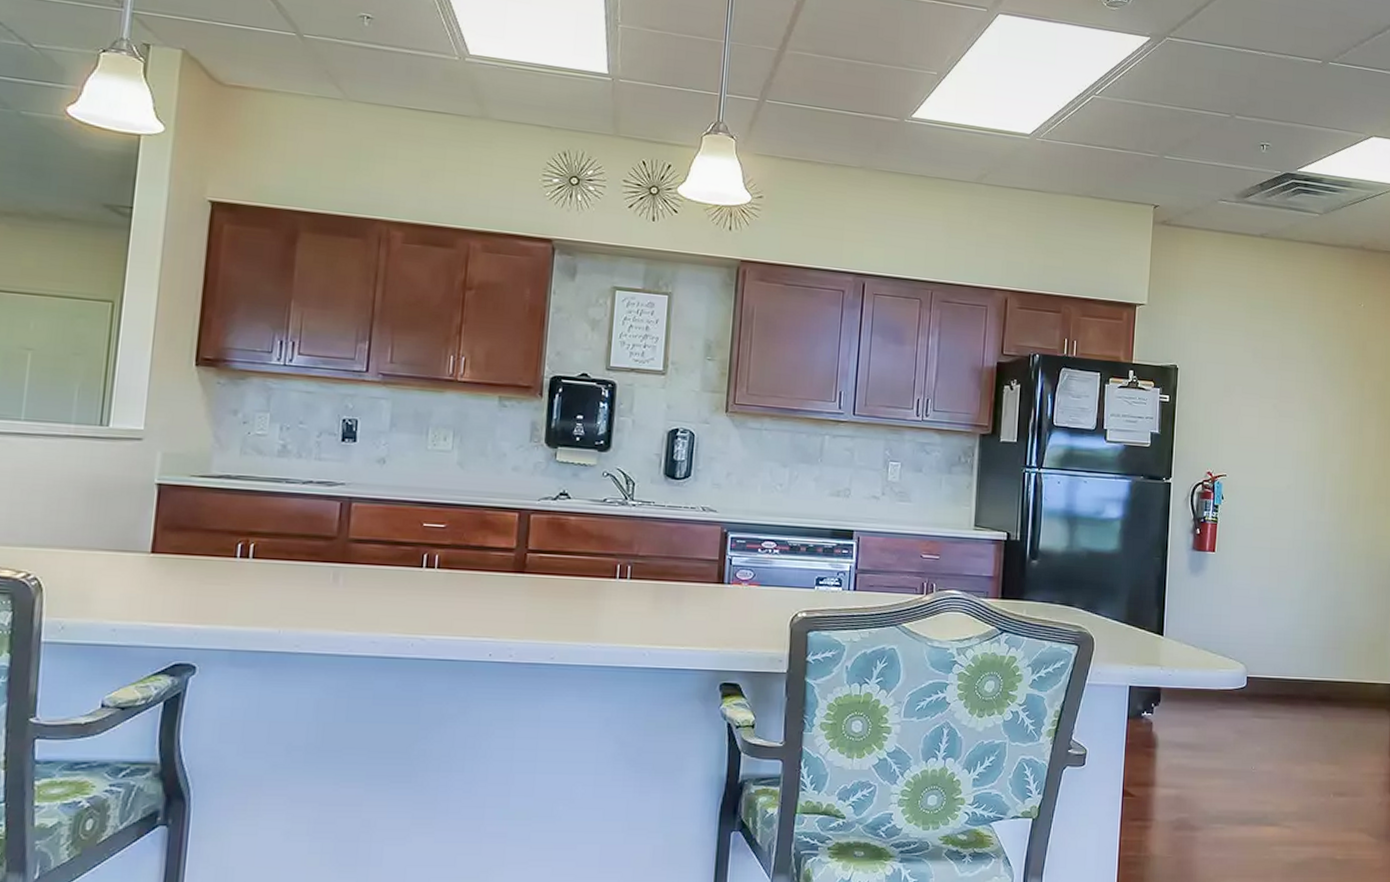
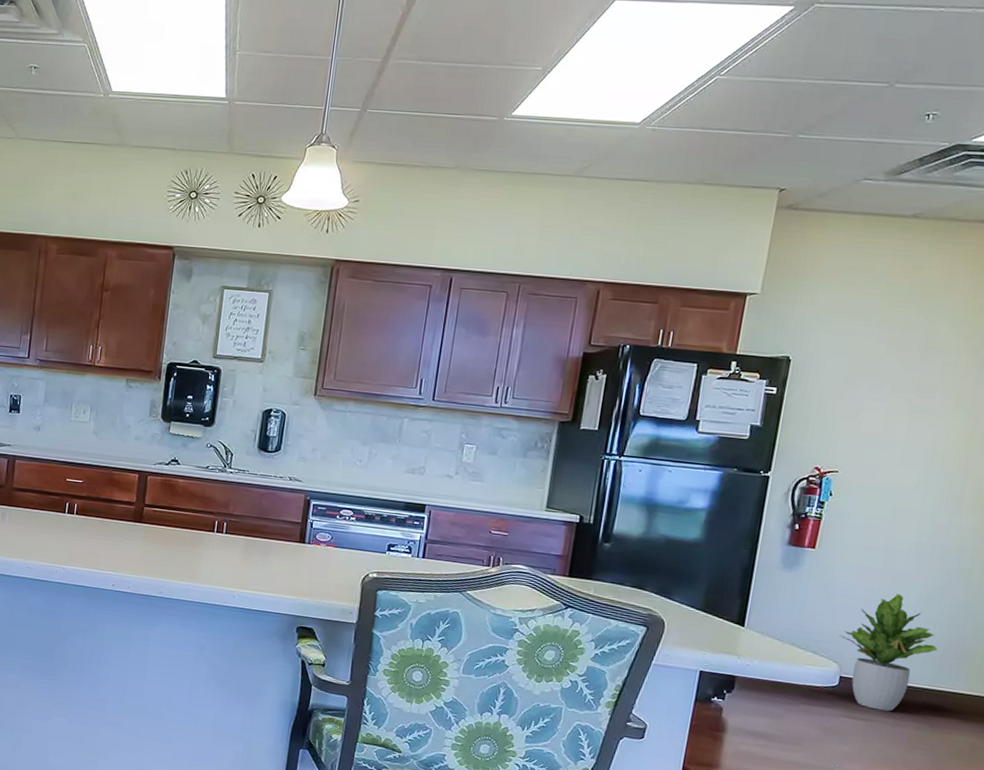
potted plant: none [1242,590,1321,707] -> present [838,594,939,712]

